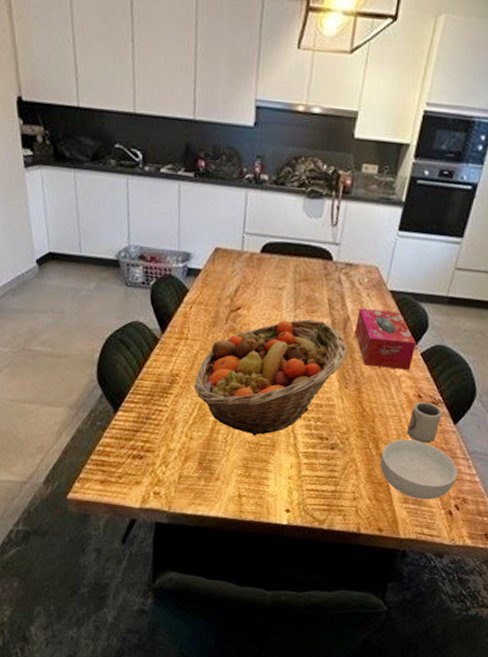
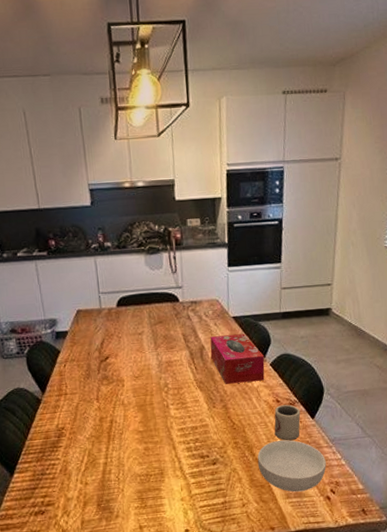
fruit basket: present [194,319,348,436] -> none [80,354,209,469]

